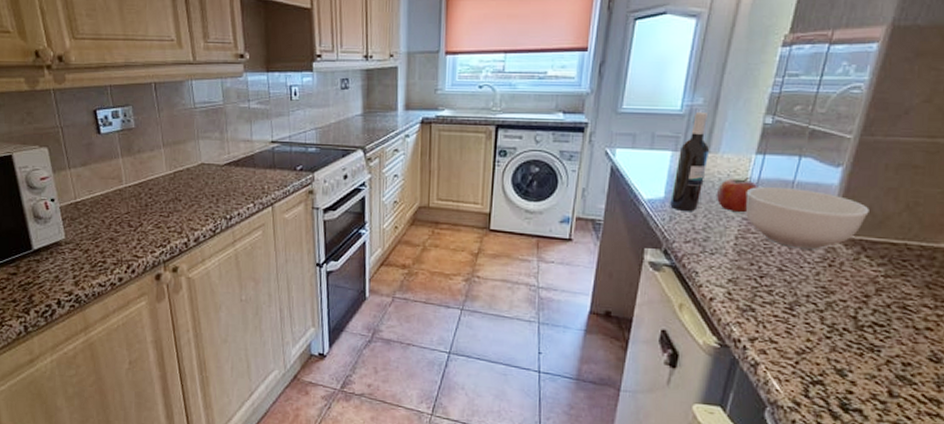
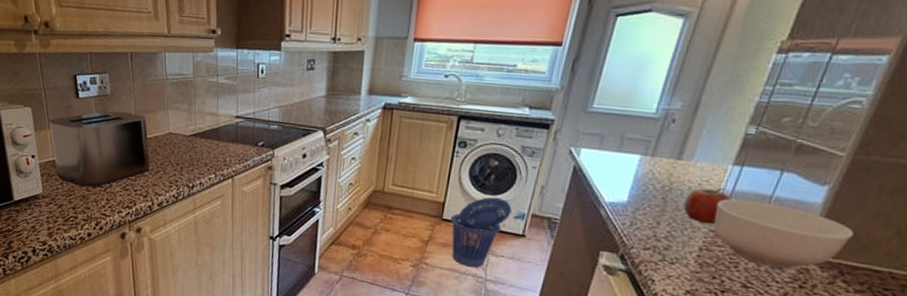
toaster: none [68,145,184,229] -> present [48,111,151,188]
laundry basket: none [497,203,556,276] -> present [449,196,512,268]
wine bottle: present [670,111,710,211] -> none [632,116,686,218]

